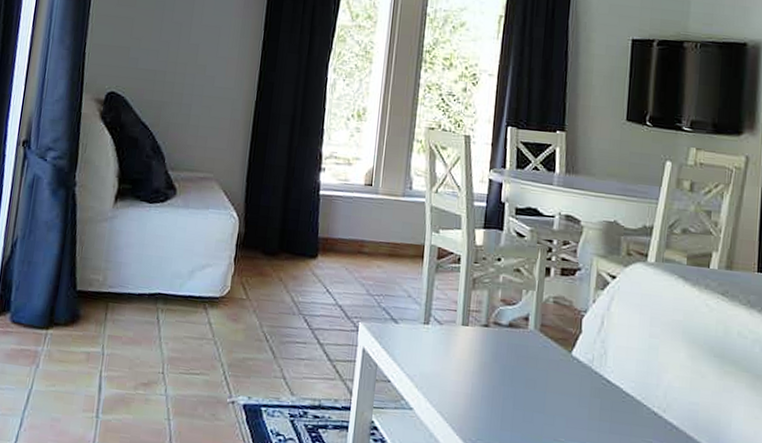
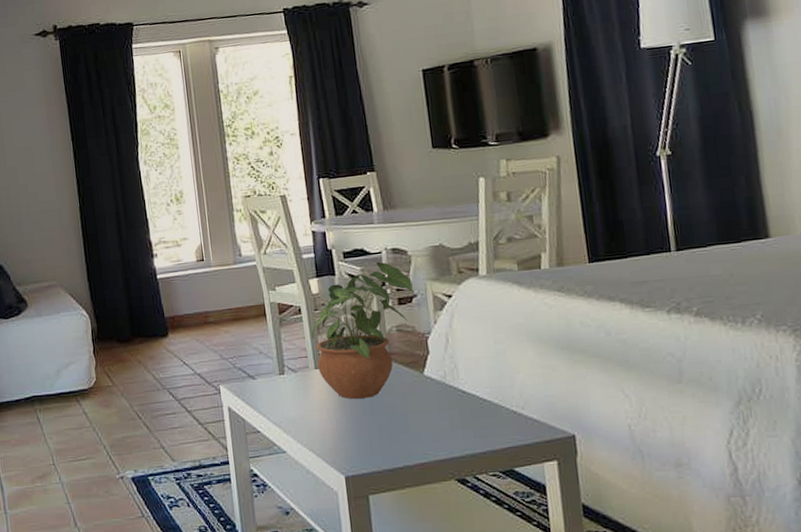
potted plant: none [465,225,579,368] -> present [311,261,413,399]

